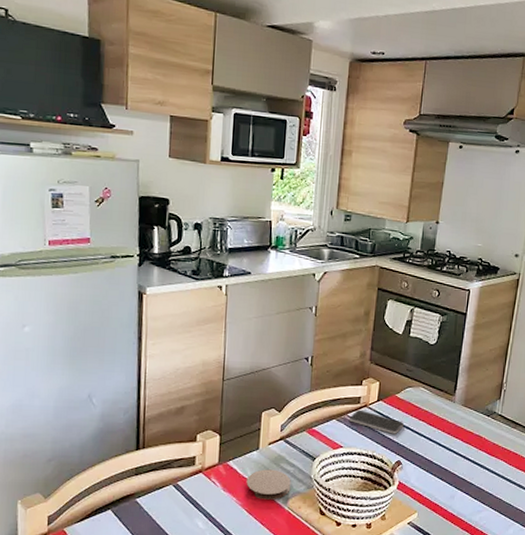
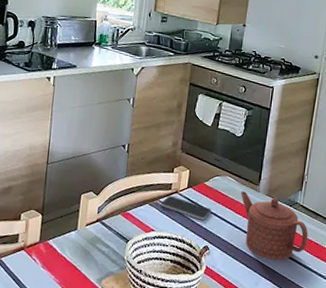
coaster: present [246,469,291,500] -> none [64,249,106,279]
teapot: none [435,402,507,473] -> present [241,191,308,261]

